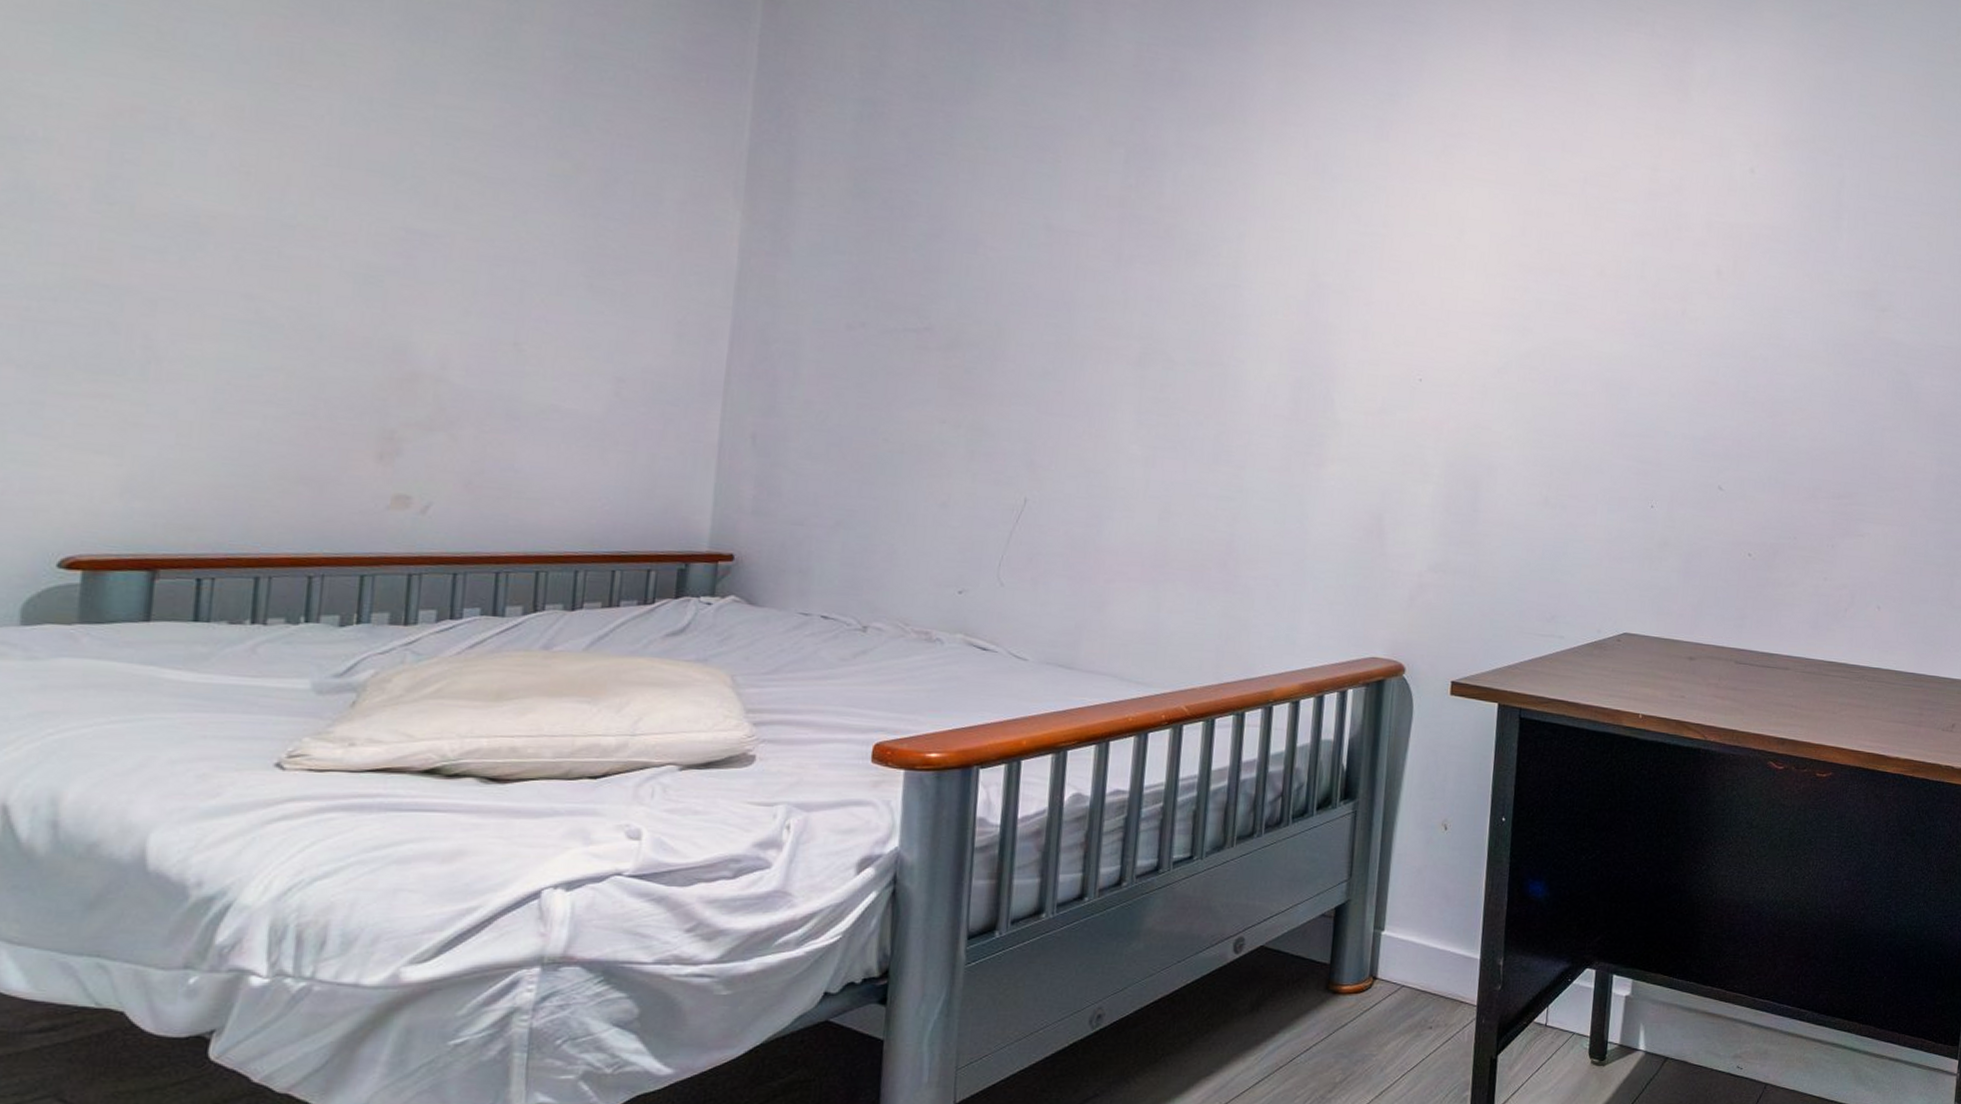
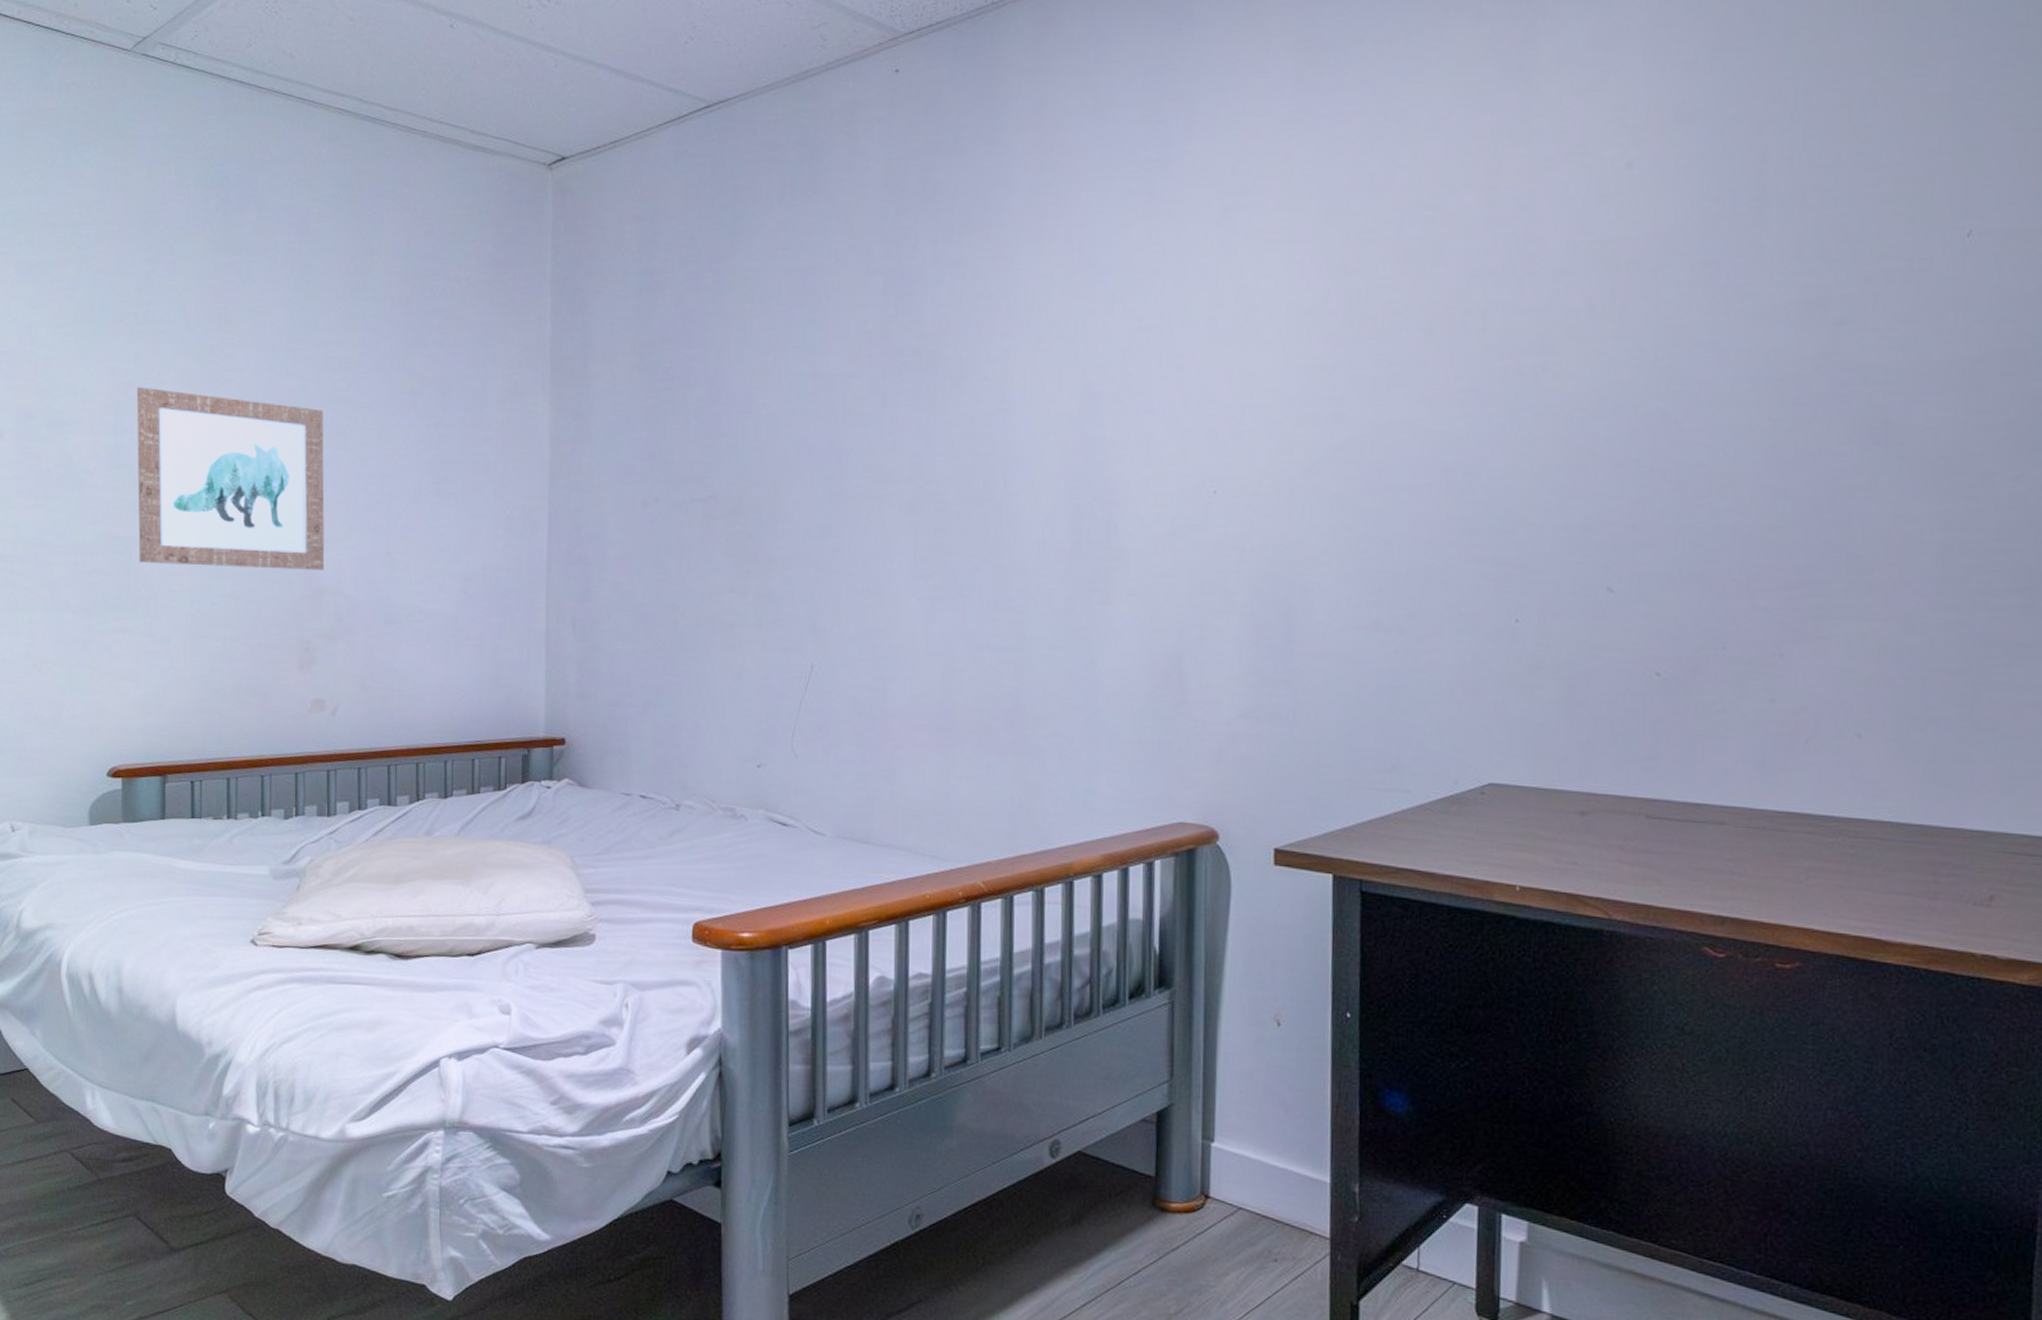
wall art: none [135,113,438,354] -> present [136,387,325,570]

